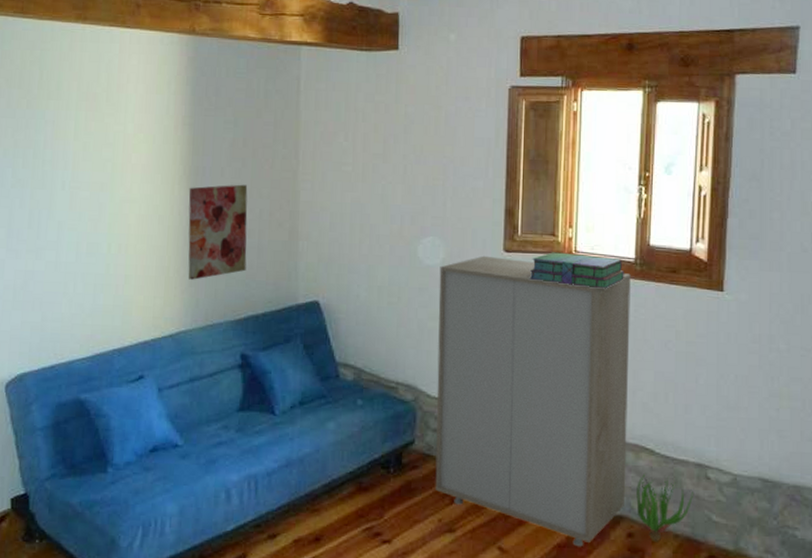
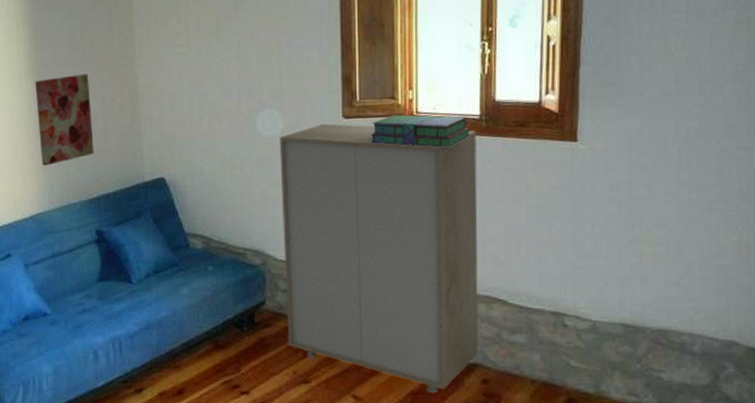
decorative plant: present [636,473,693,542] -> none [490,322,550,387]

